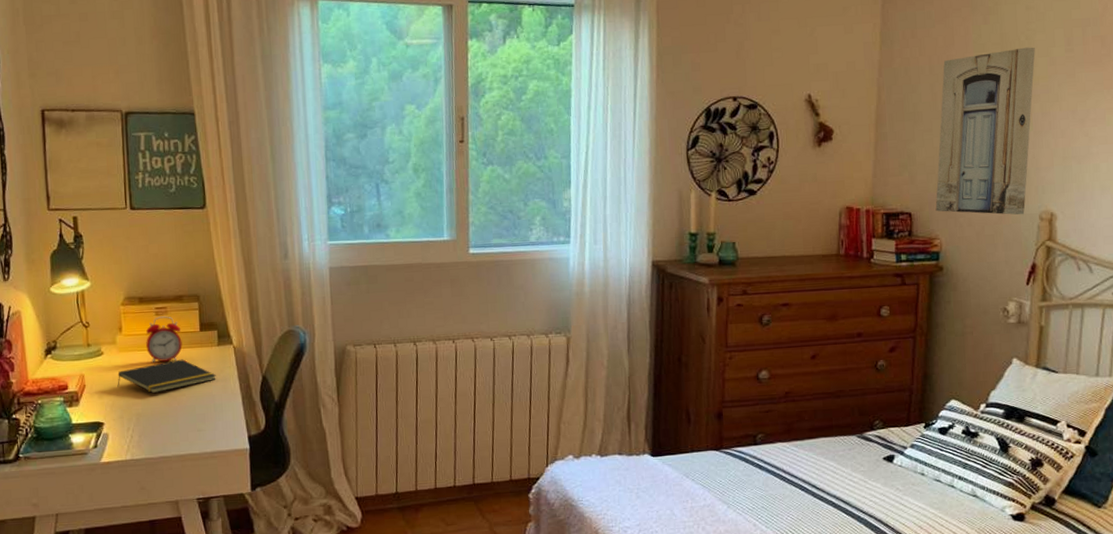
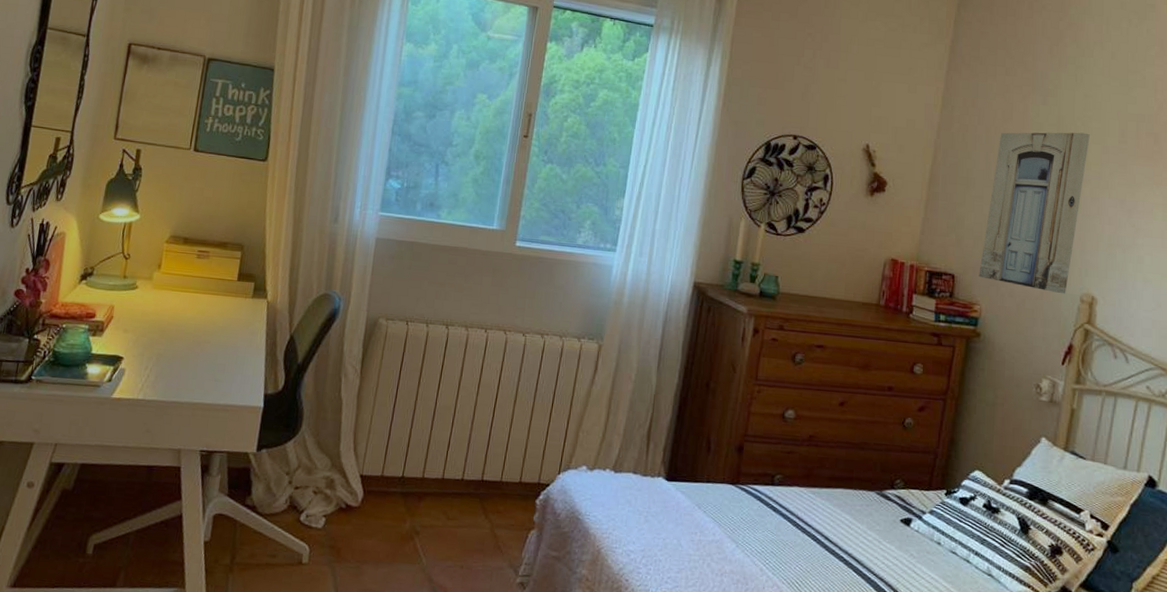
notepad: present [117,359,216,394] -> none [144,305,245,336]
alarm clock: present [146,316,183,362] -> none [181,259,220,306]

